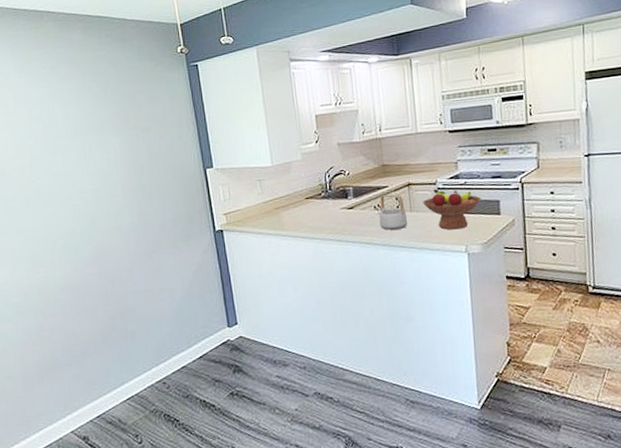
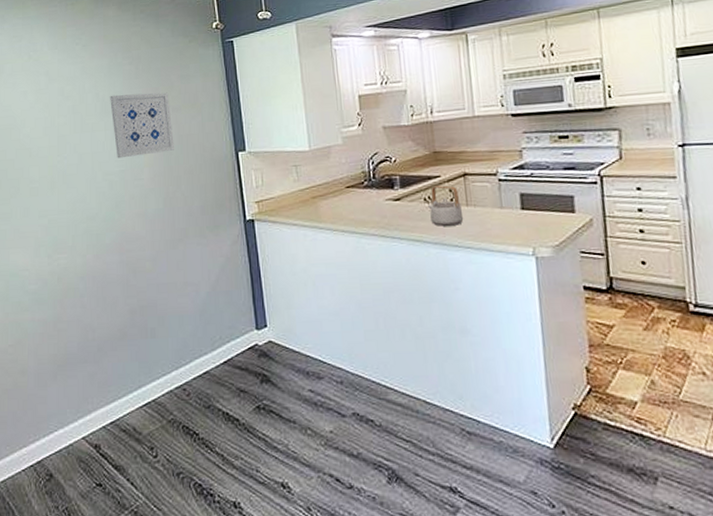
wall art: none [80,114,145,178] -> present [110,92,174,159]
fruit bowl: present [423,189,482,230] -> none [481,180,552,229]

